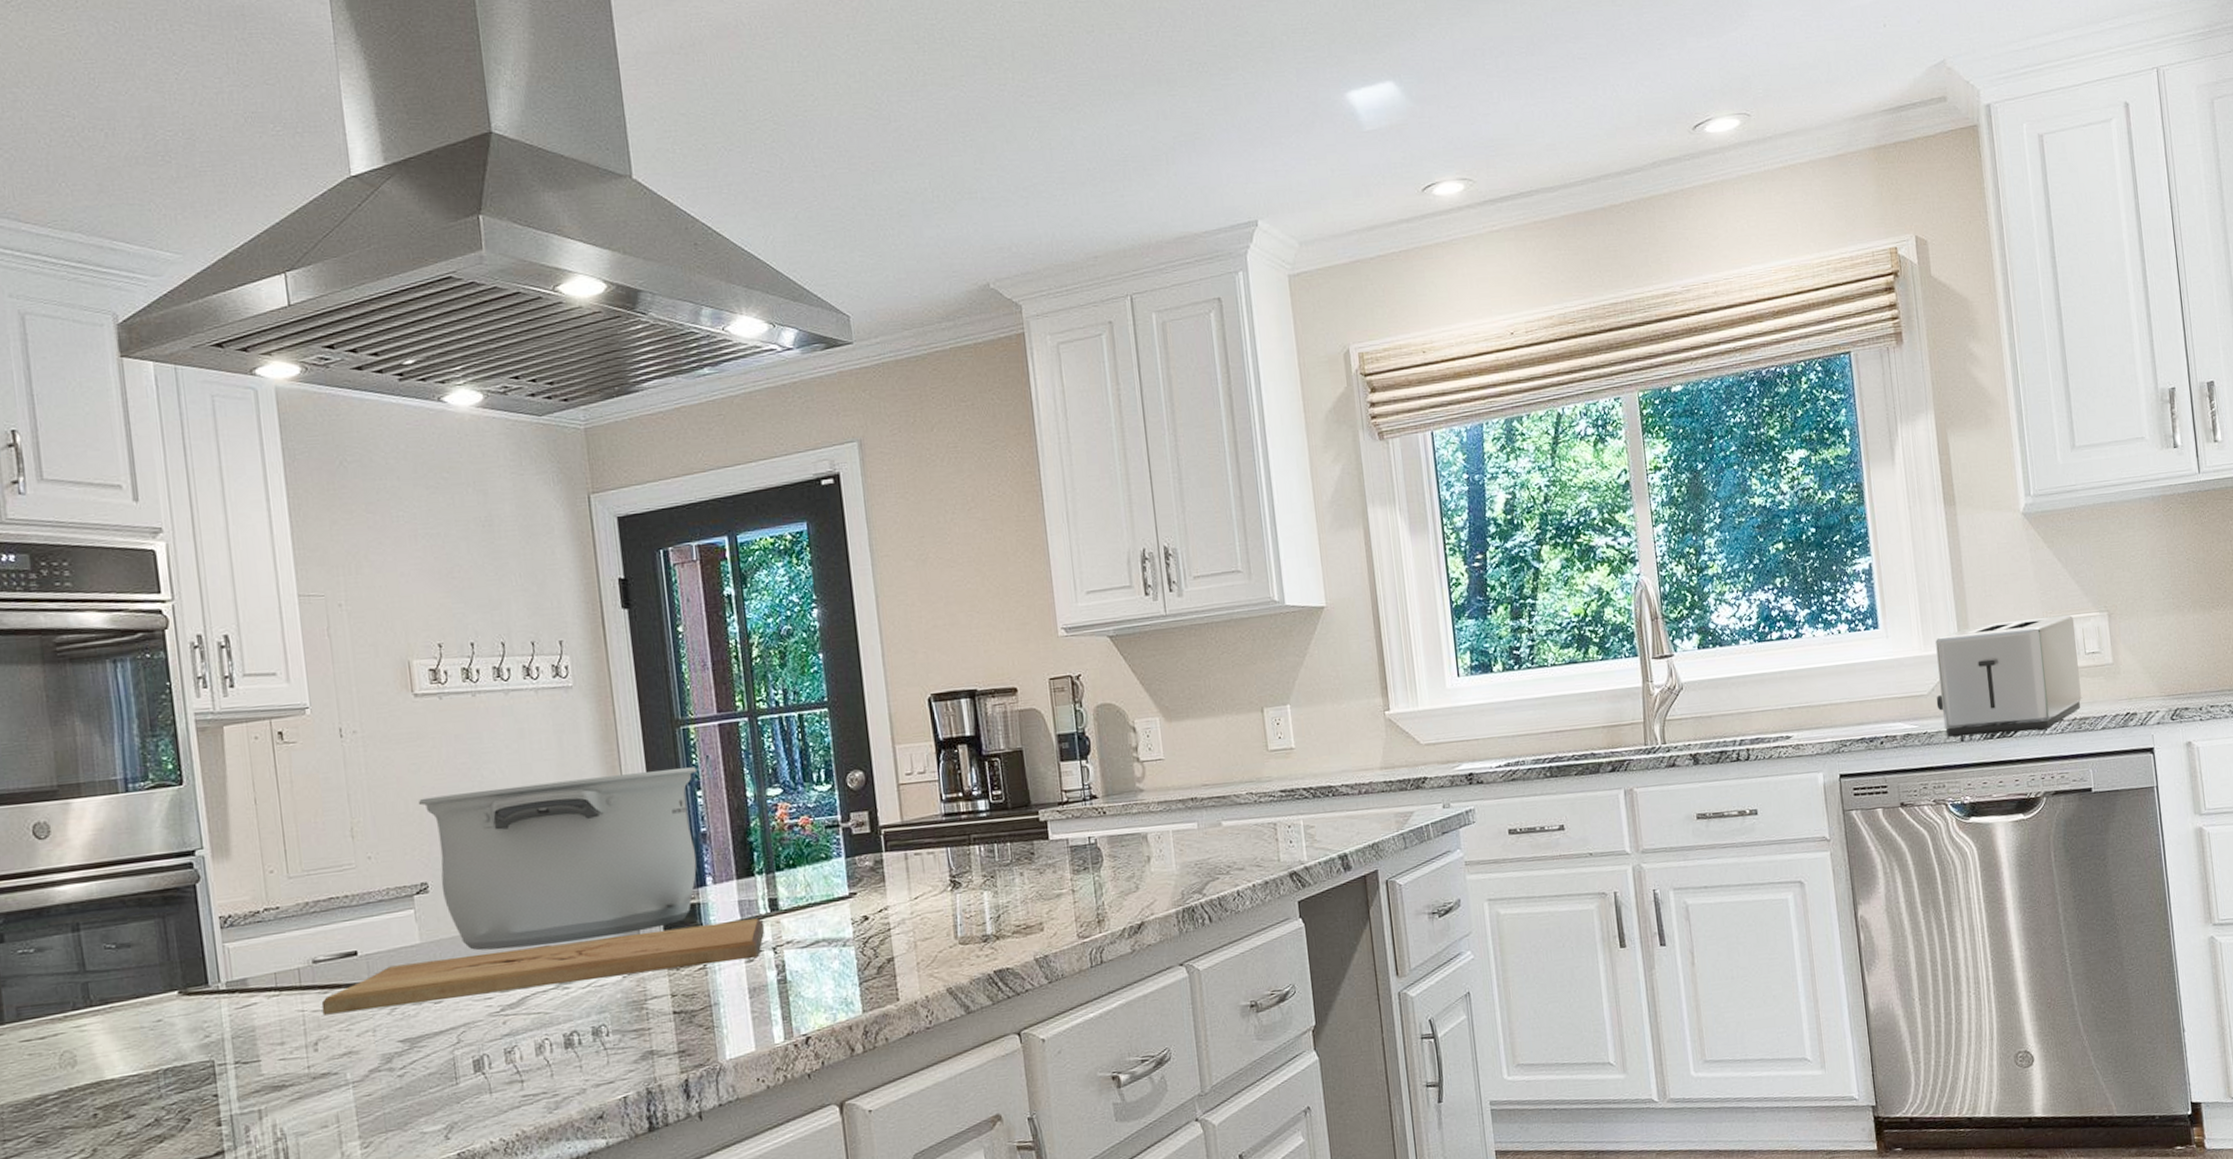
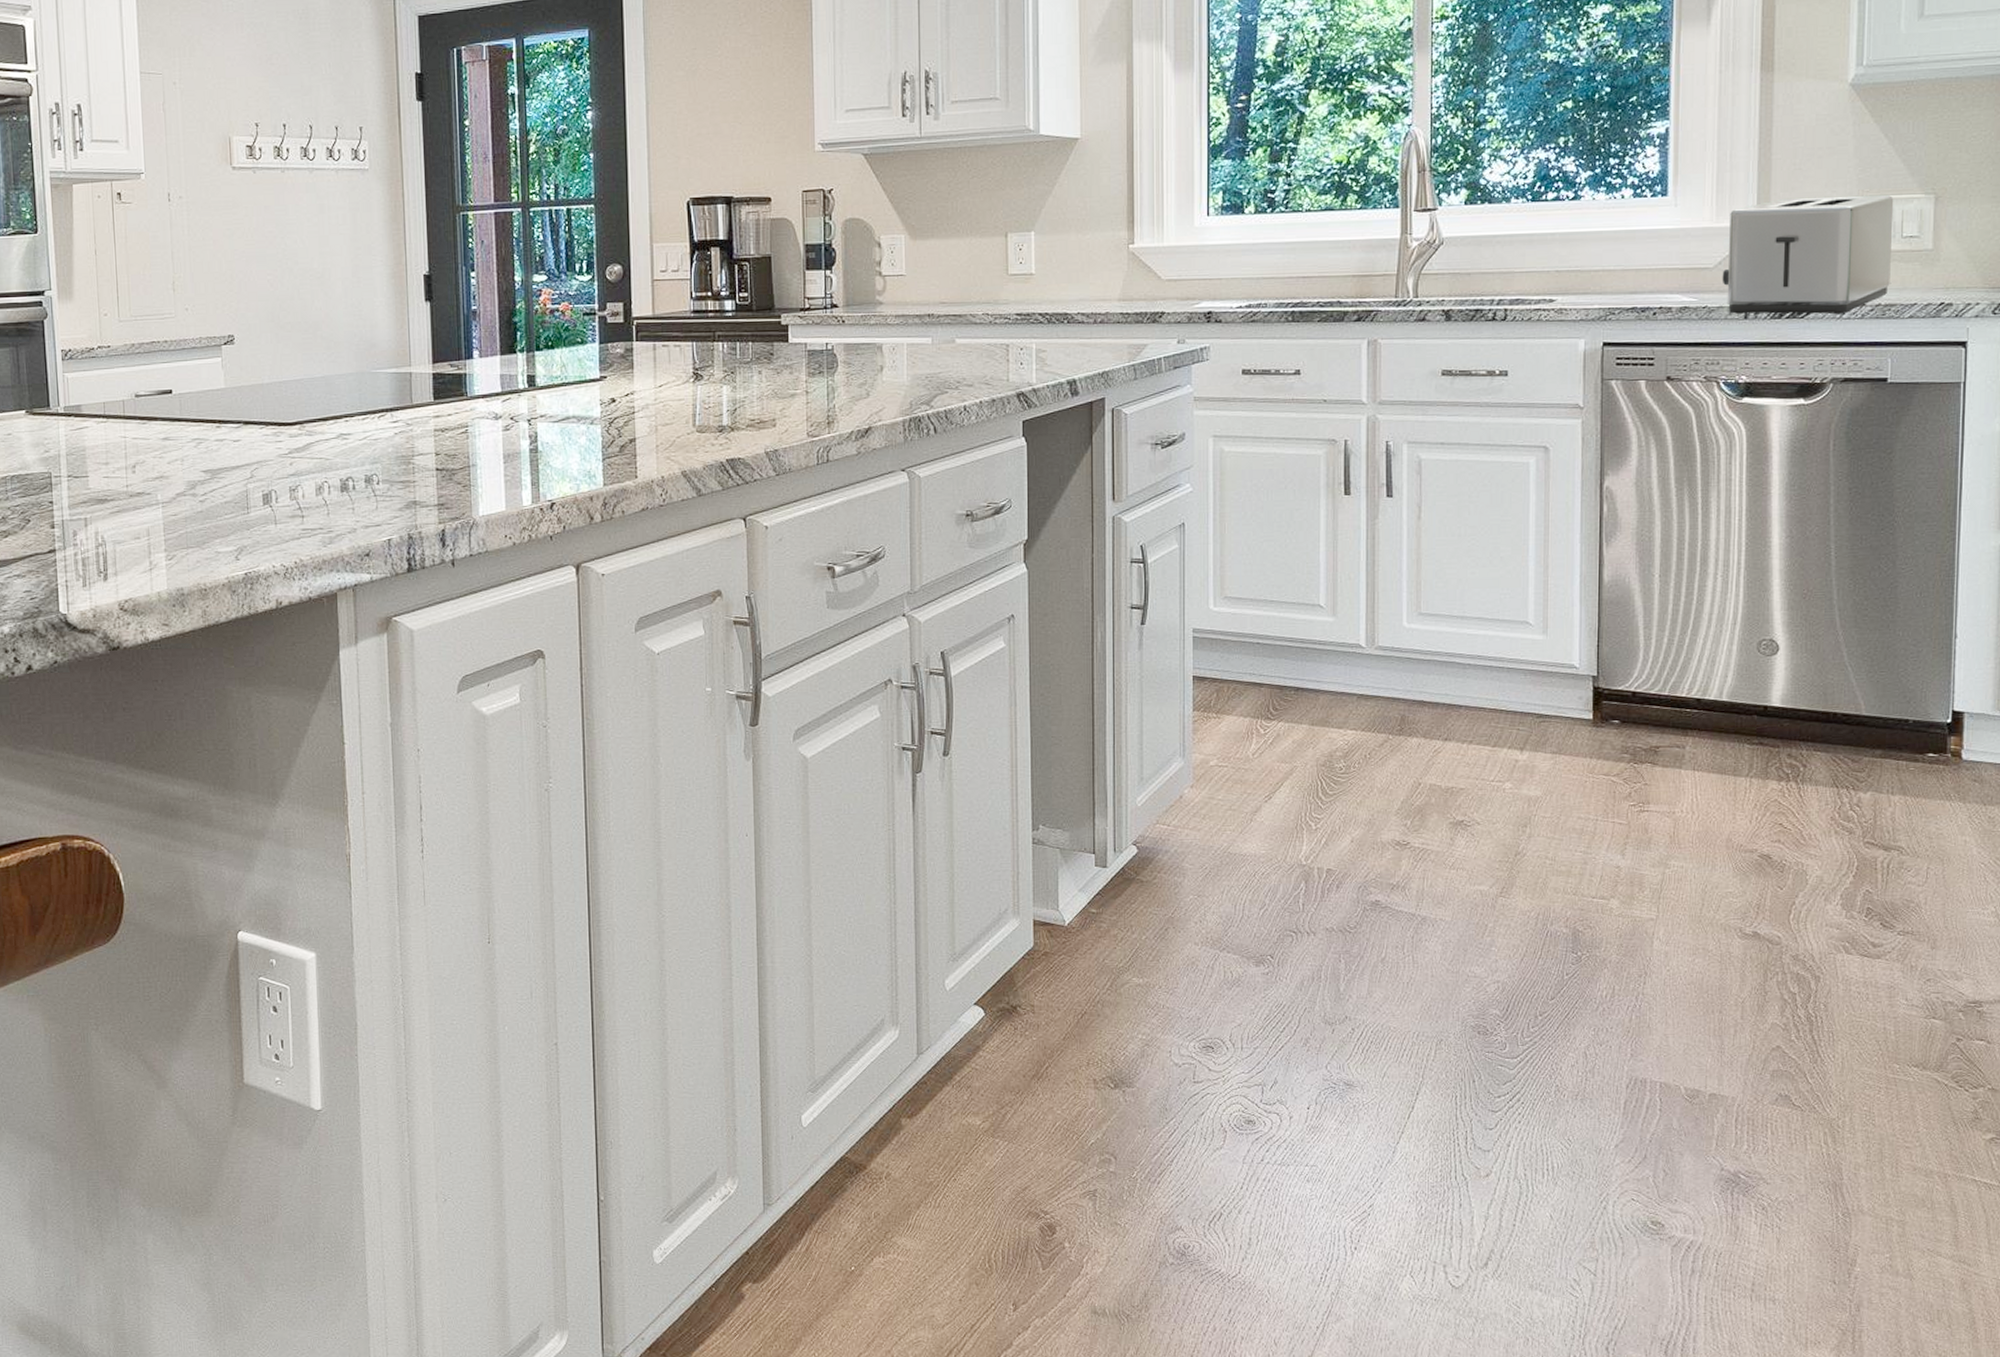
cutting board: present [321,918,764,1015] -> none [140,392,521,443]
cooking pot: present [418,767,697,951] -> none [230,250,473,400]

